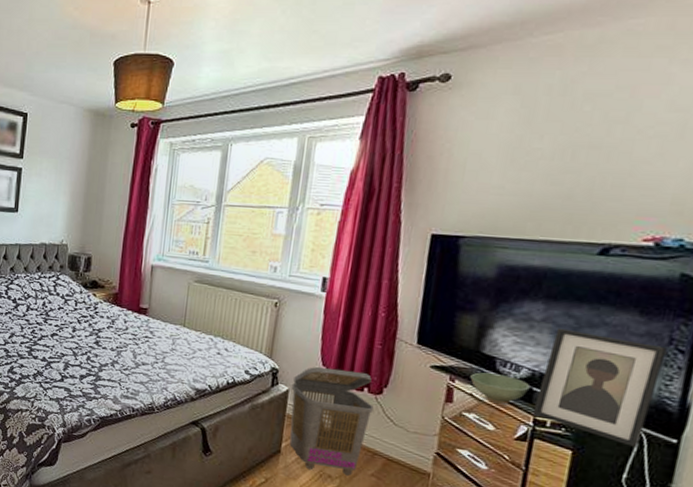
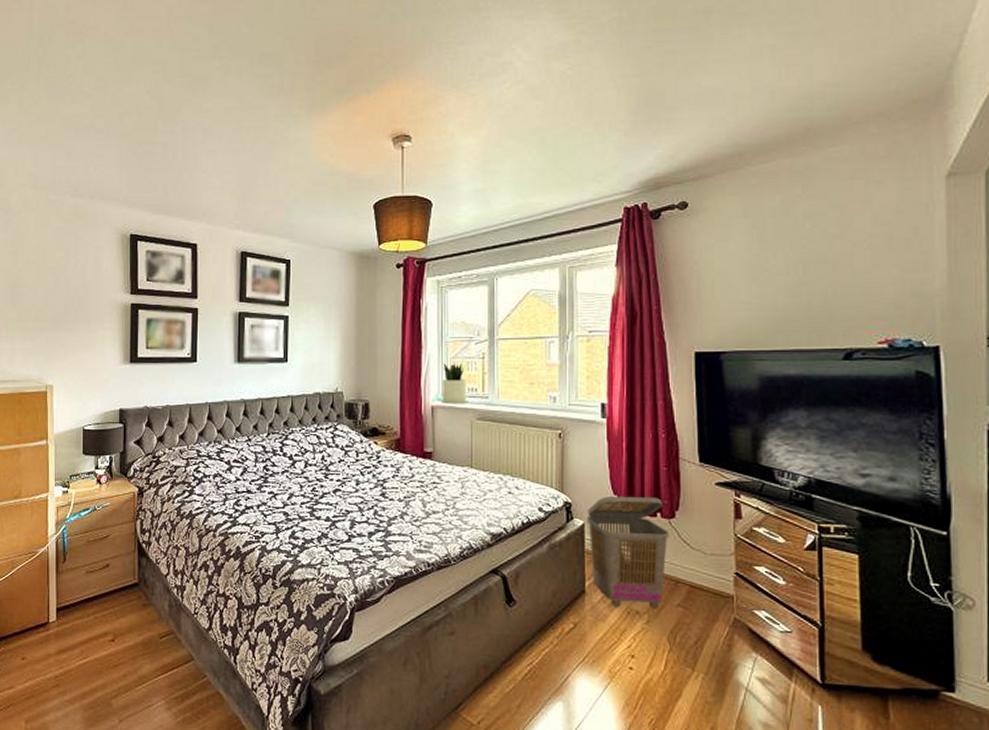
planter: none [160,225,189,266] -> present [440,363,468,404]
bowl: present [470,372,530,405] -> none [754,484,809,515]
picture frame: present [532,328,667,447] -> none [816,433,920,544]

